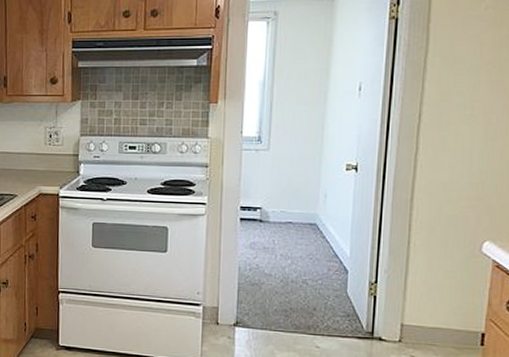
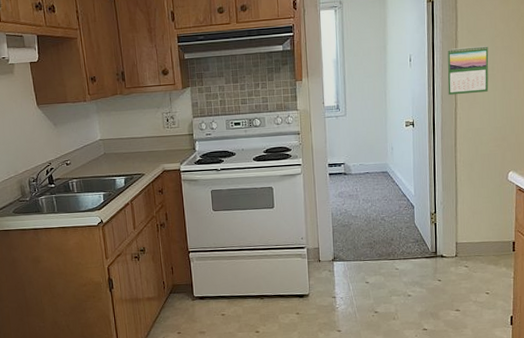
calendar: none [407,77,469,137] -> present [447,45,489,96]

